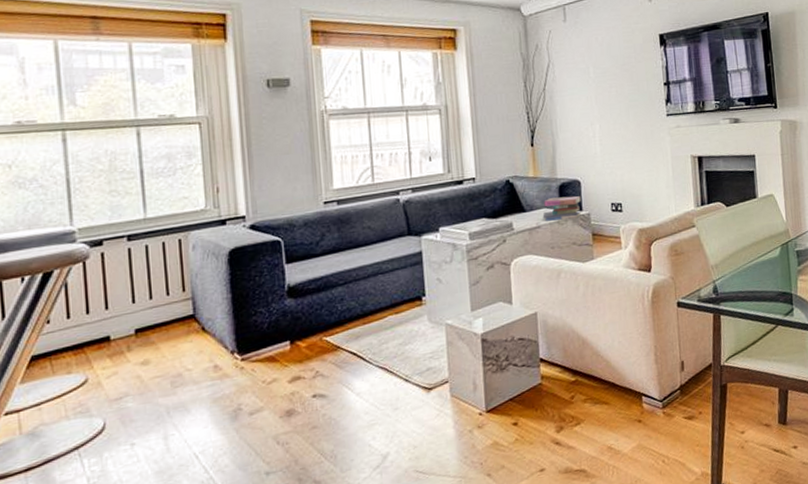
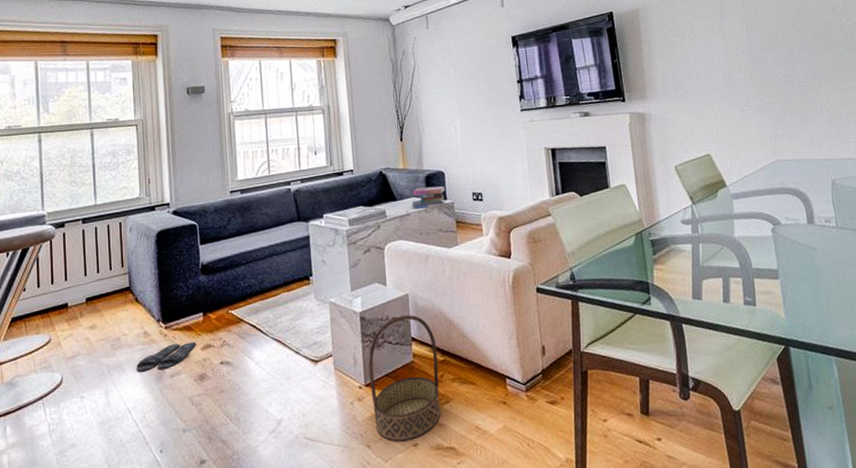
slippers: none [205,374,281,411] -> present [136,341,196,372]
basket: none [490,334,571,468] -> present [368,314,441,442]

